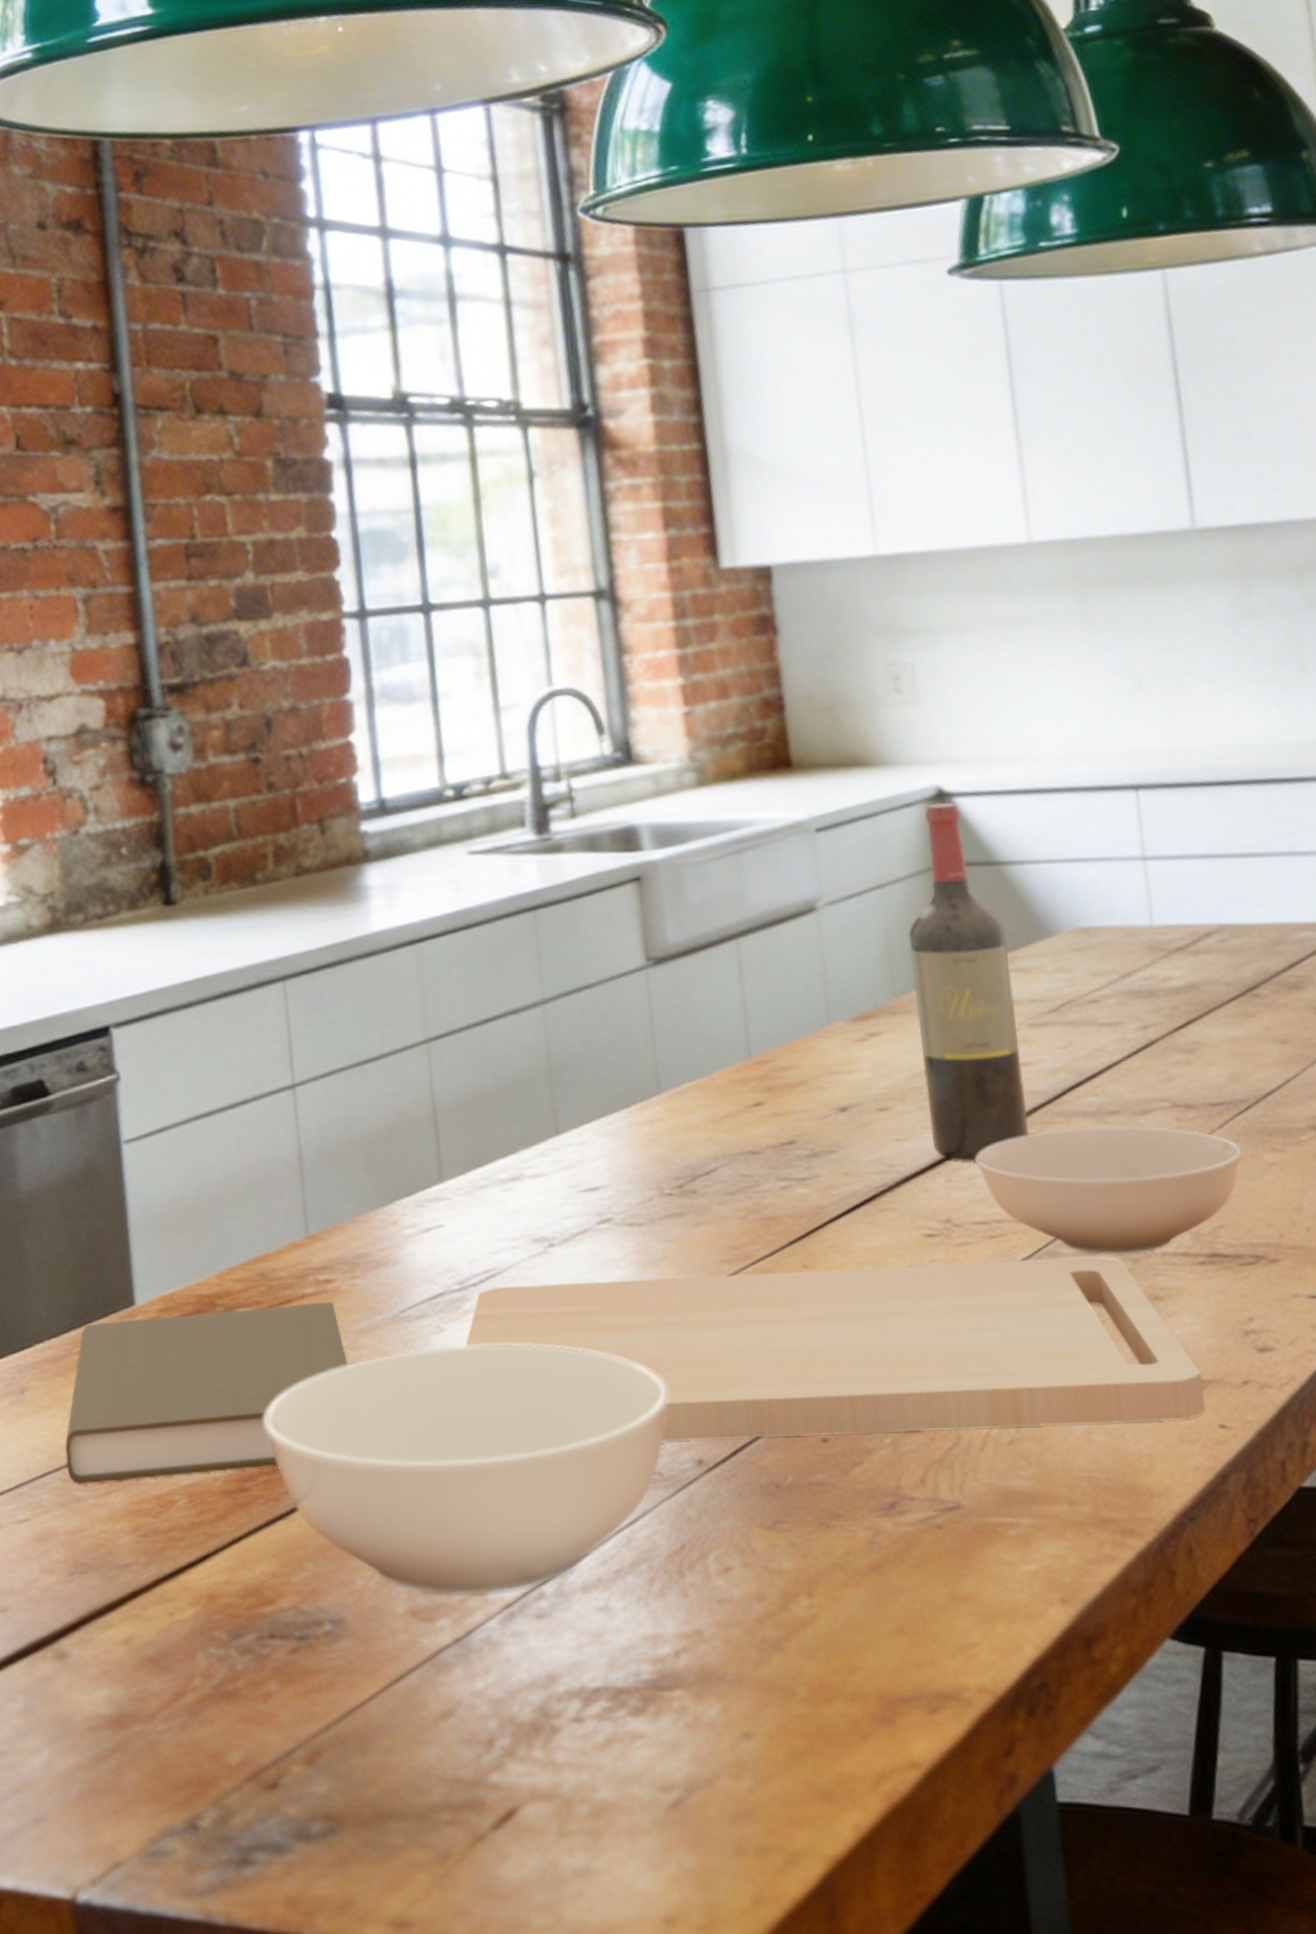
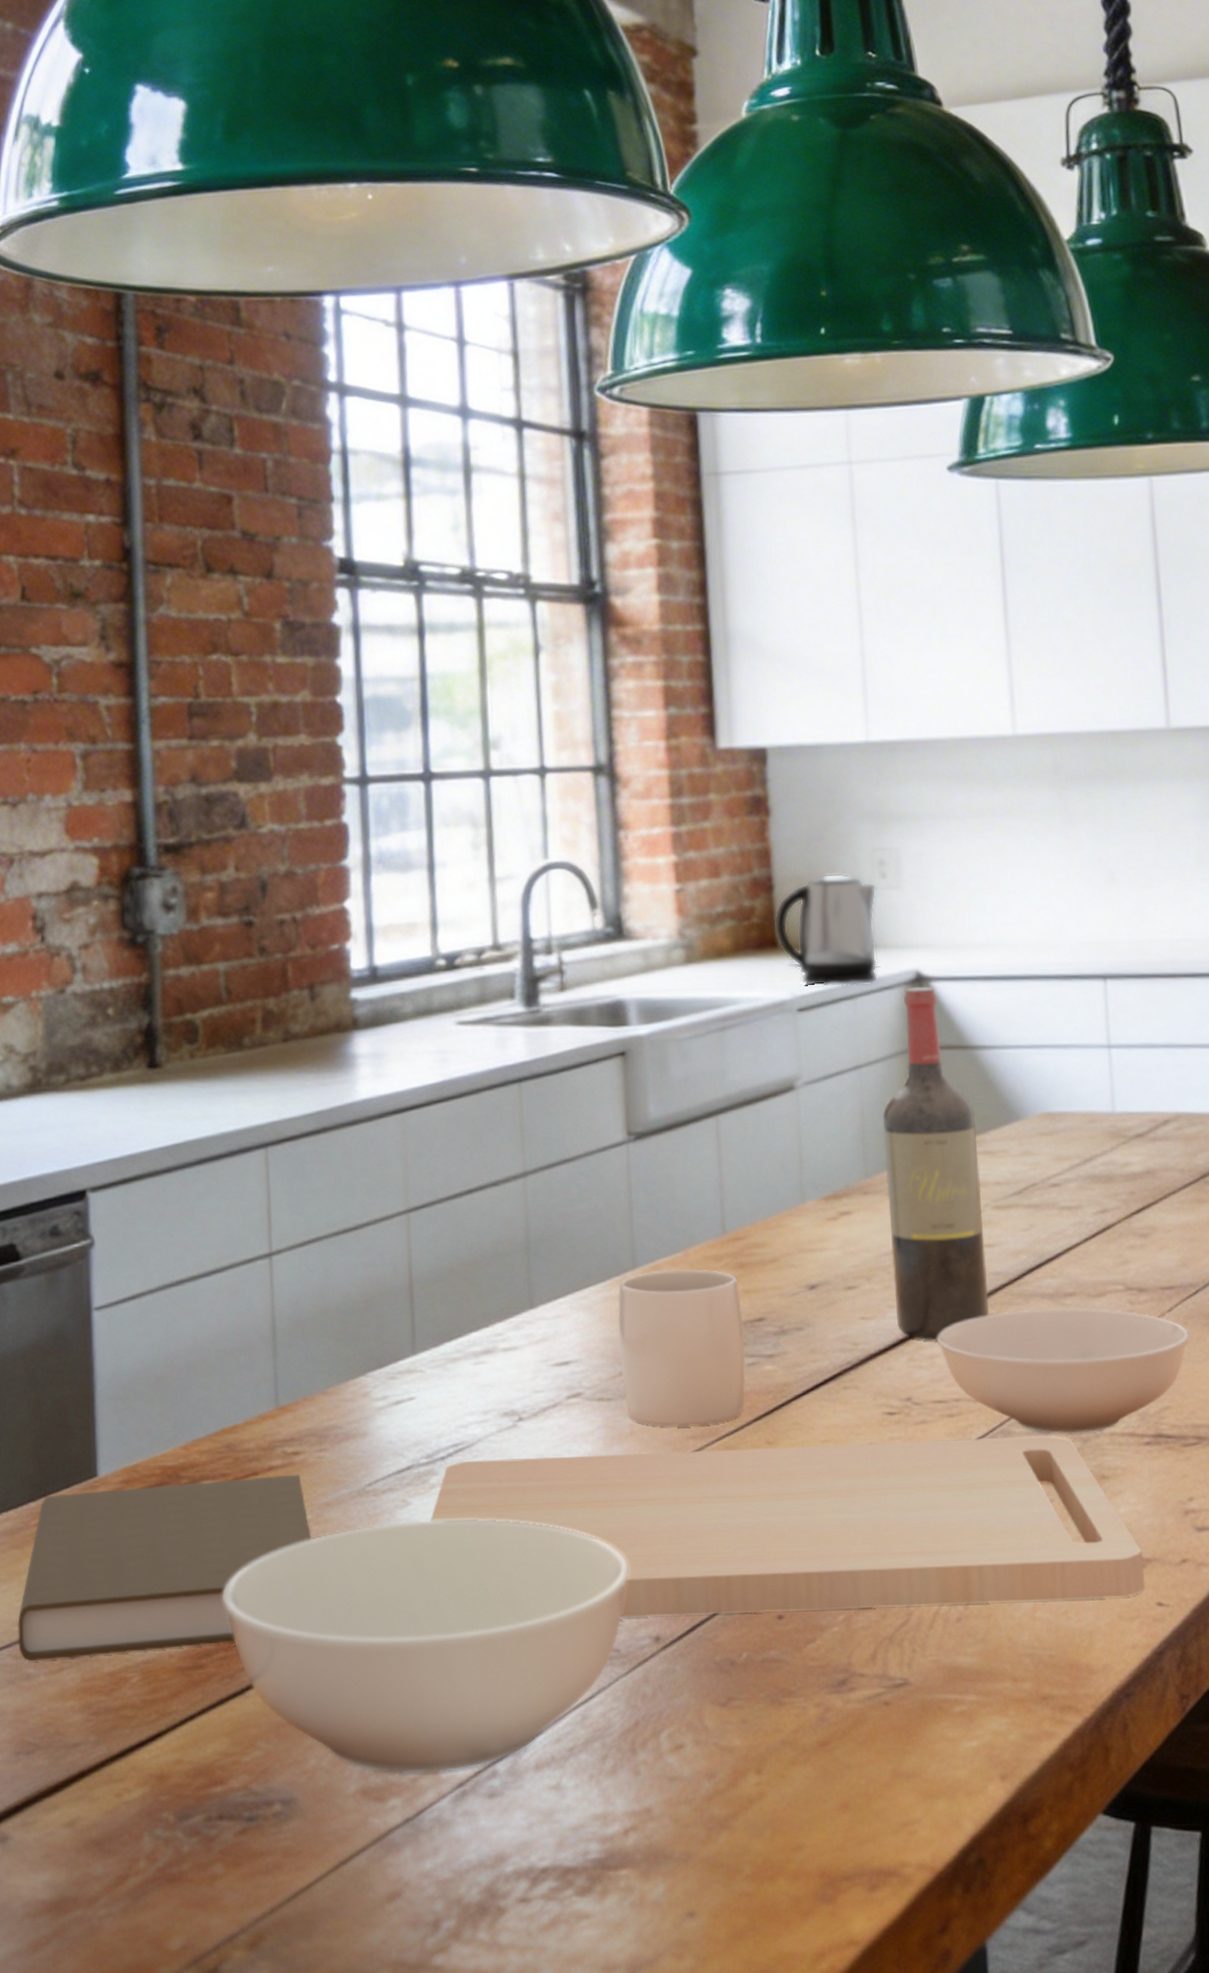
mug: none [644,1093,779,1252] -> present [617,1269,746,1428]
kettle: none [786,690,898,807] -> present [774,873,878,988]

